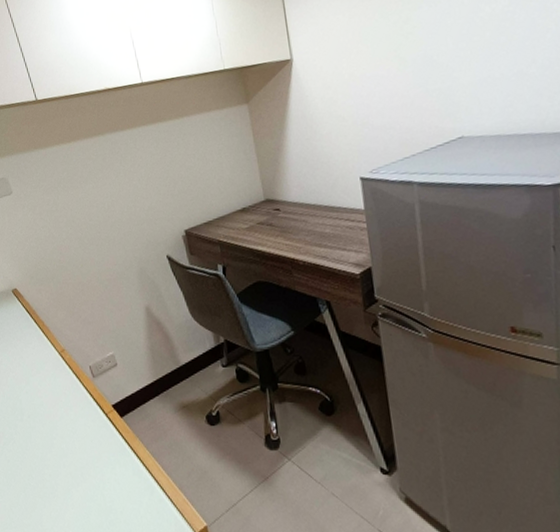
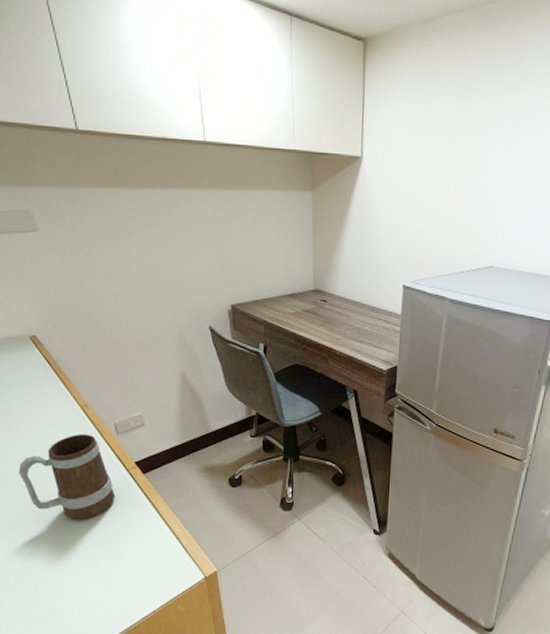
mug: none [10,379,98,472] -> present [18,433,116,520]

